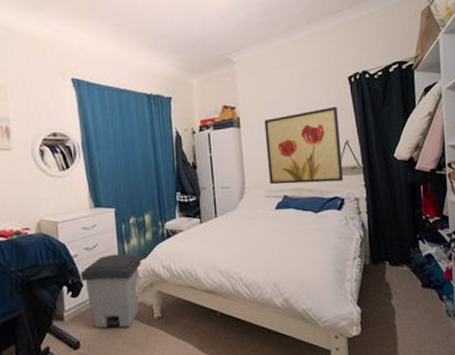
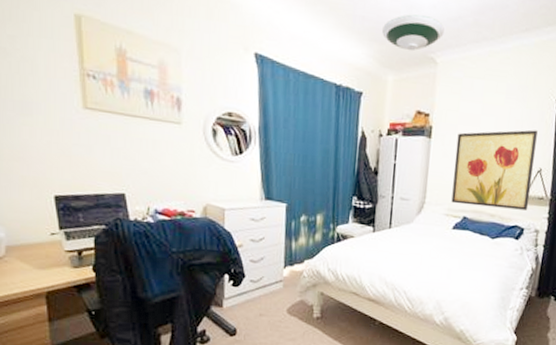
trash can: present [81,253,142,328] -> none [244,249,308,323]
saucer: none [181,25,236,56] -> present [382,14,445,52]

